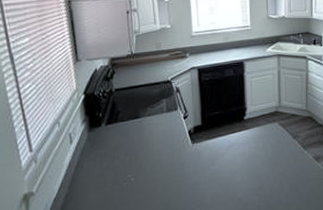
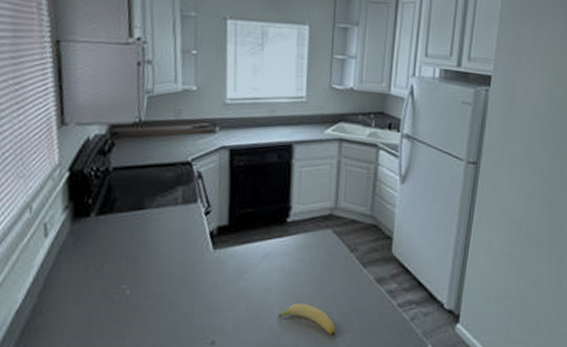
banana: none [243,180,288,203] -> present [278,304,336,336]

